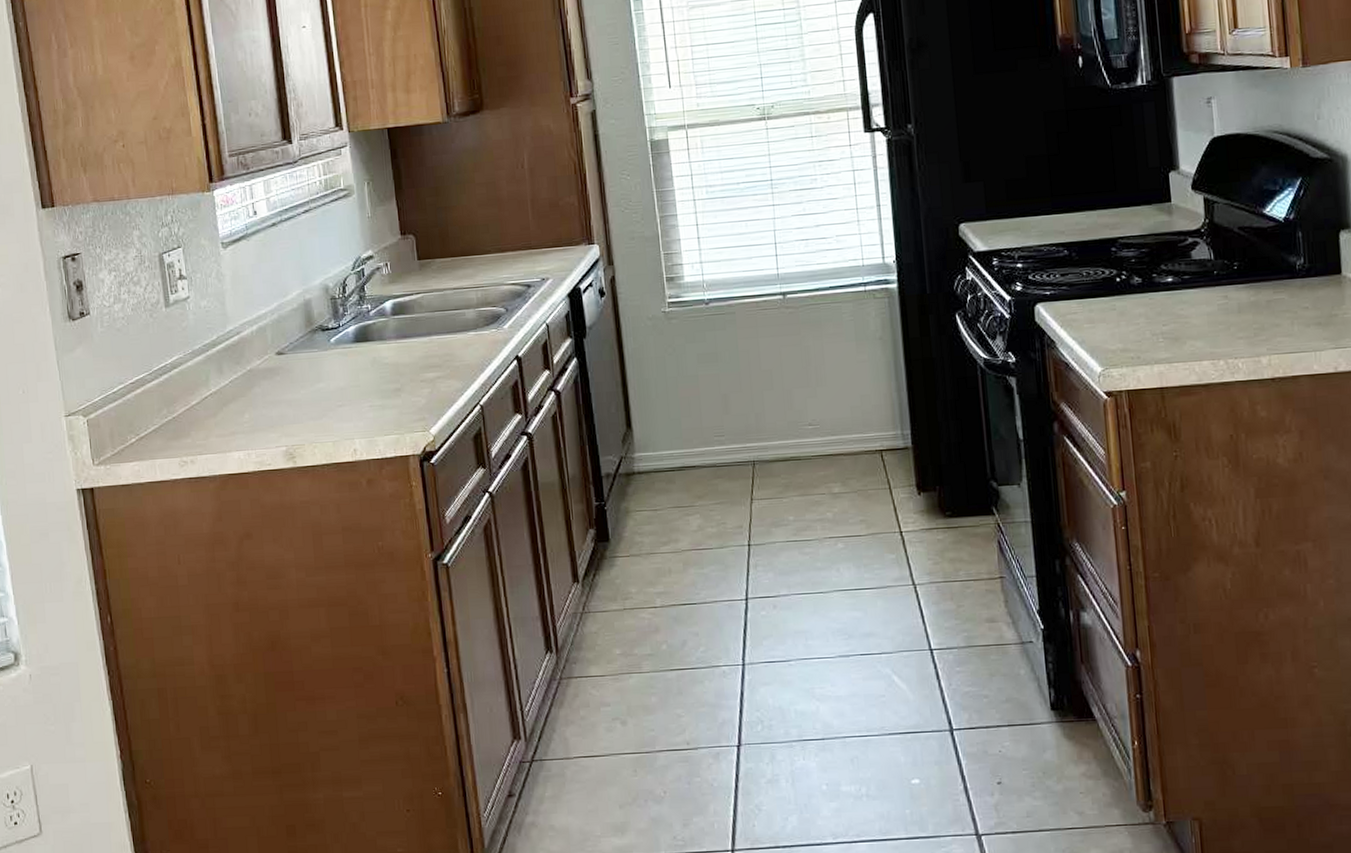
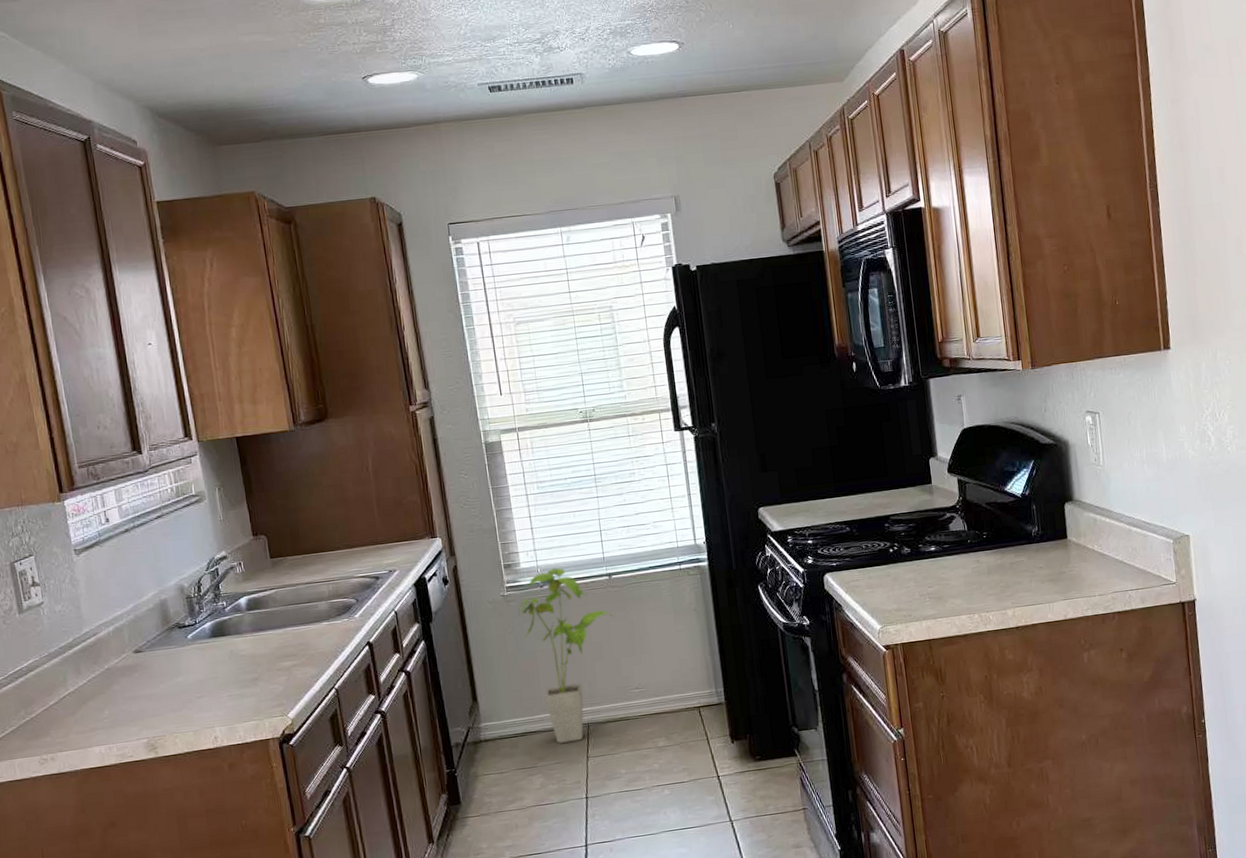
house plant: none [680,283,787,483] -> present [518,567,614,744]

